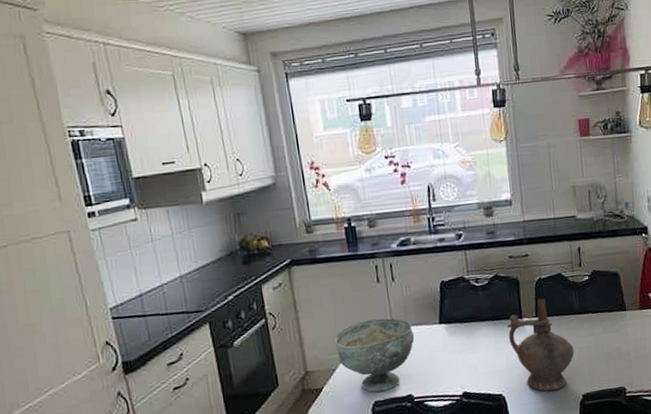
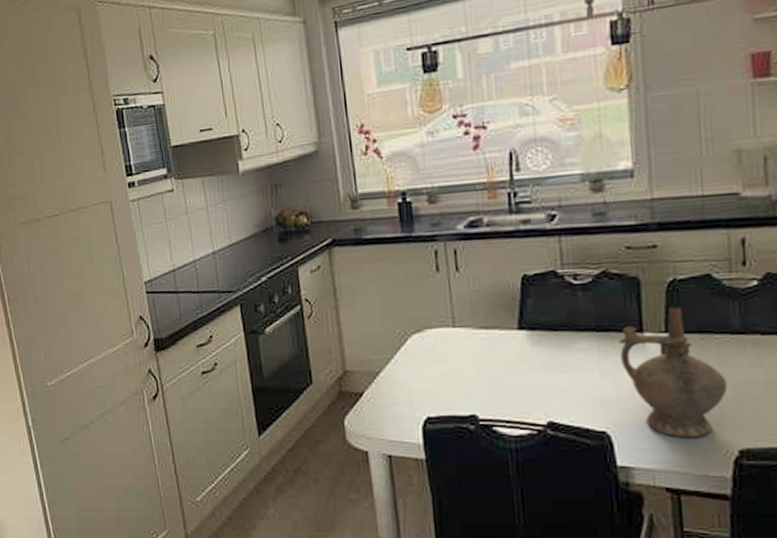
decorative bowl: present [334,318,415,392] -> none [379,316,483,405]

